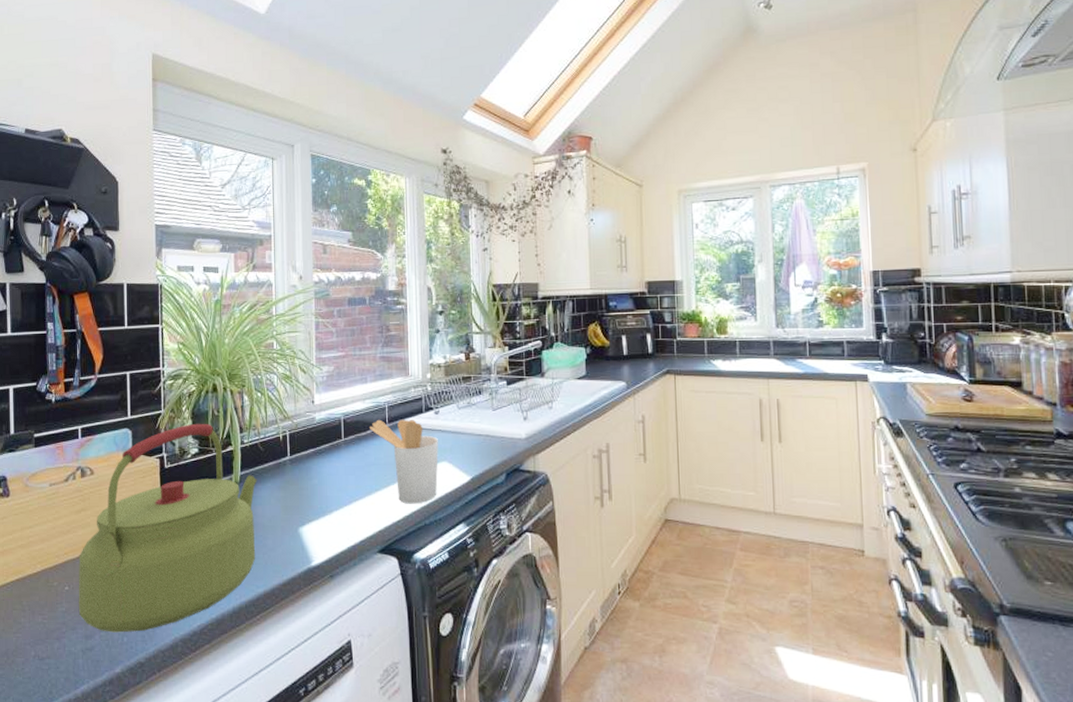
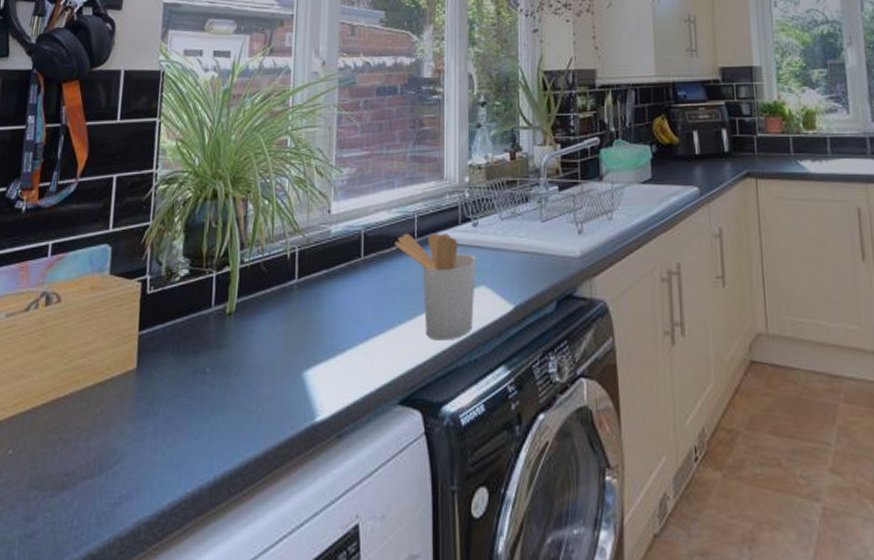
kettle: present [78,423,258,633] -> none [21,237,257,513]

